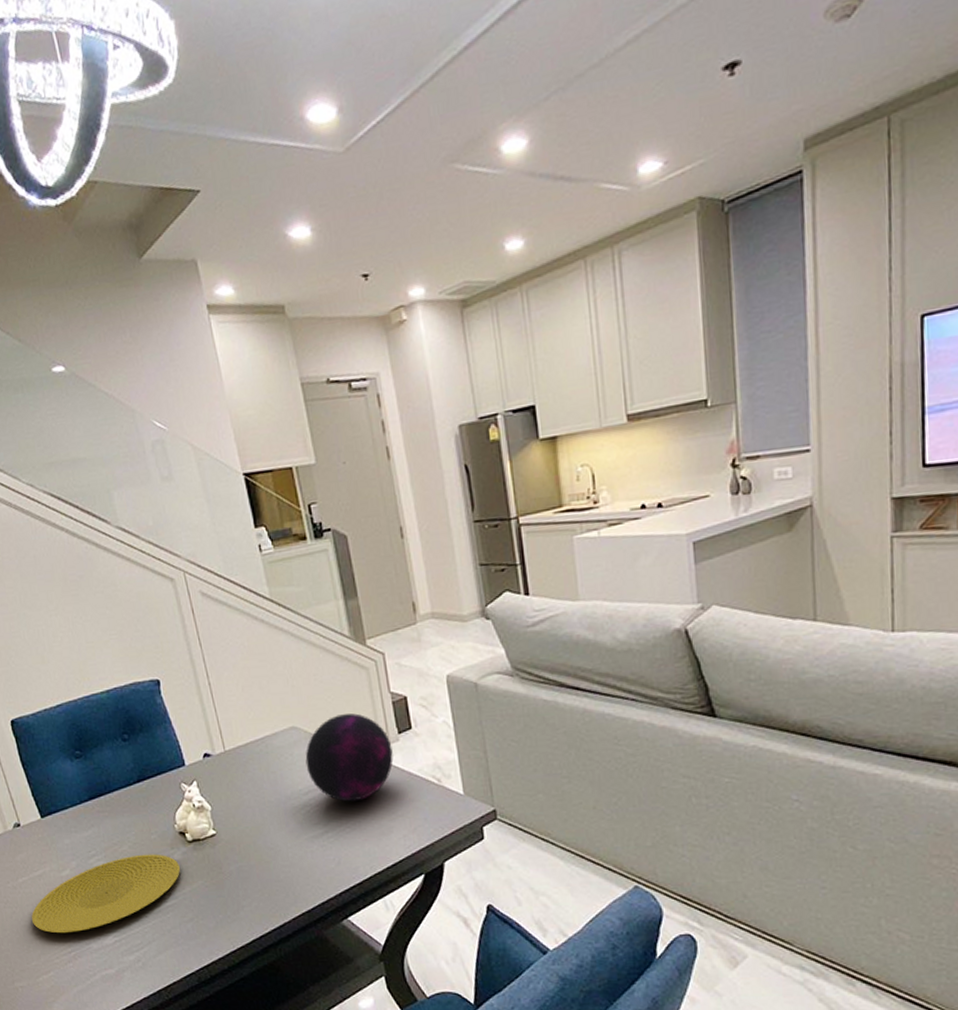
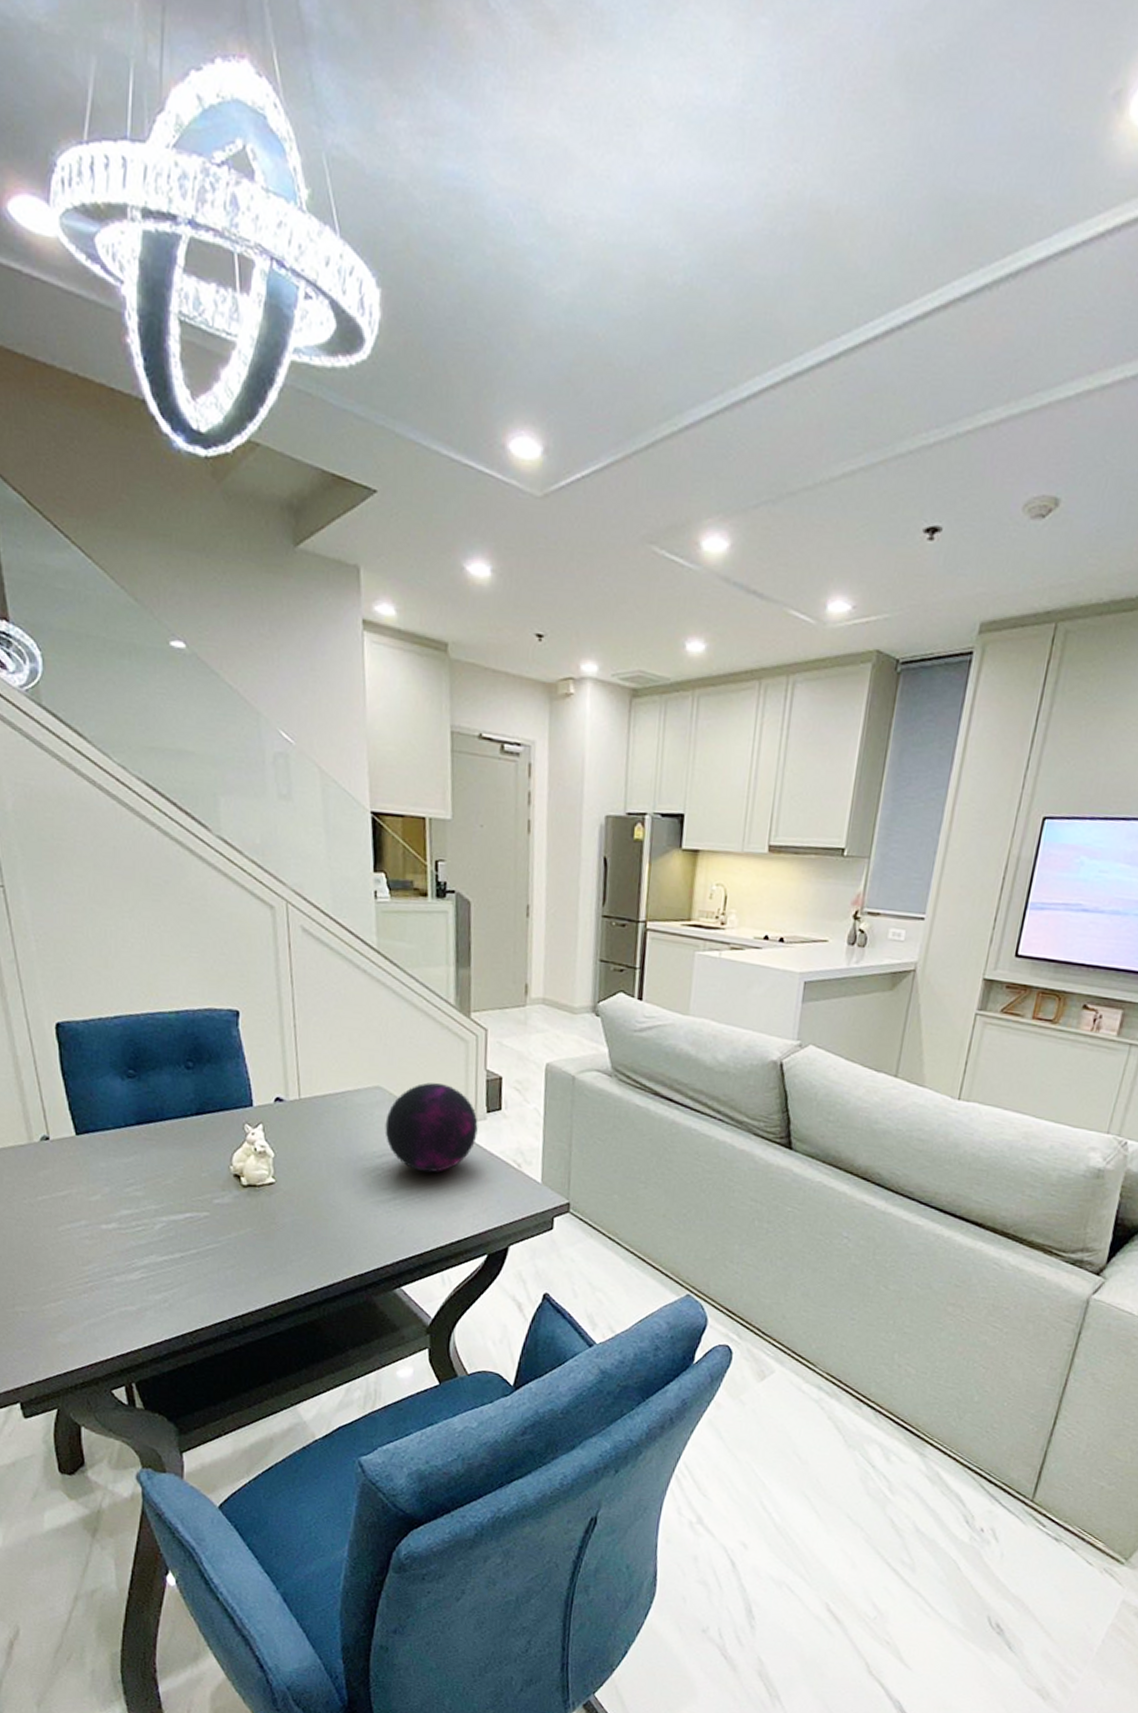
plate: present [31,854,180,934] -> none [46,1191,228,1263]

